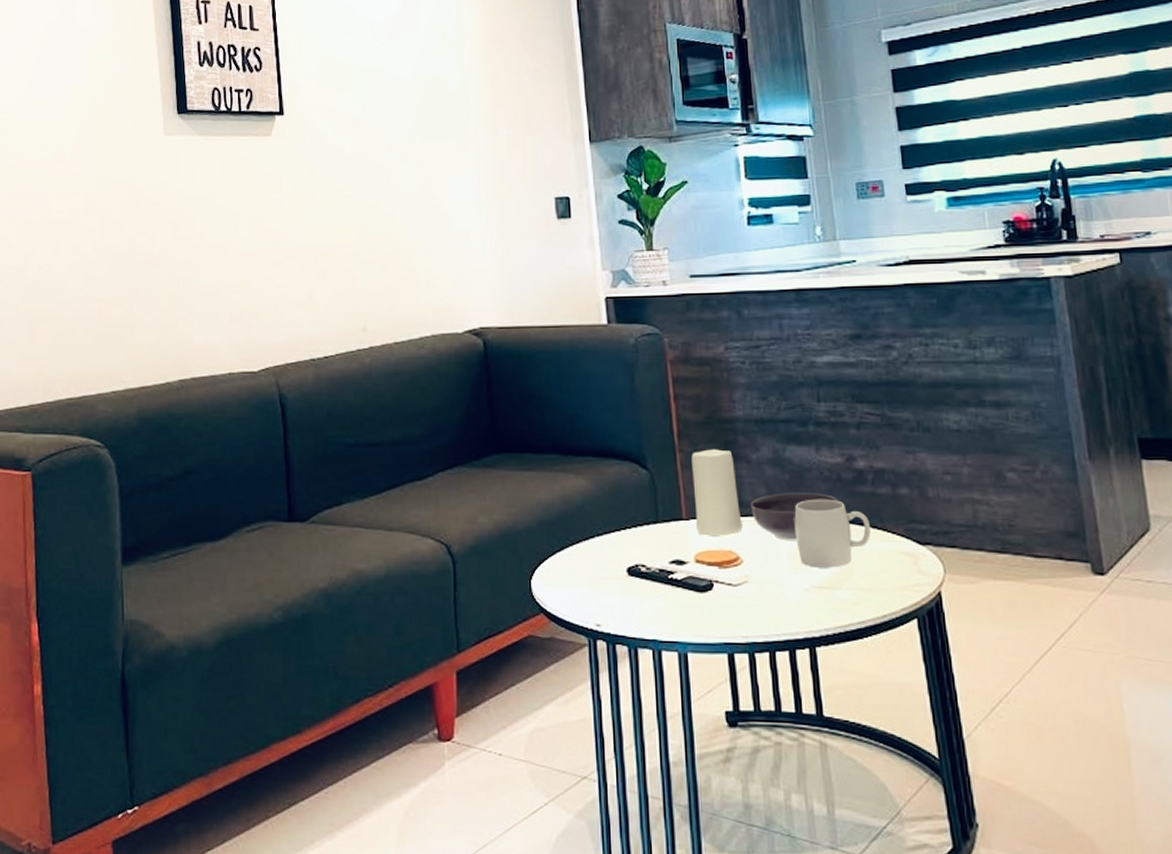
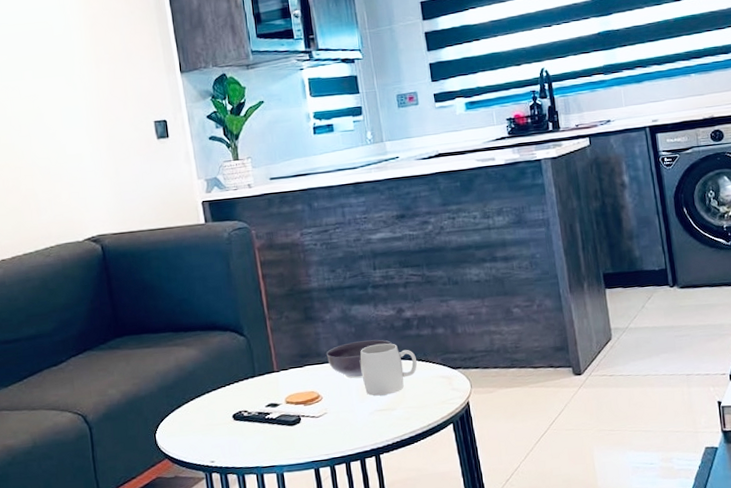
candle: present [691,449,743,536] -> none [279,314,321,382]

